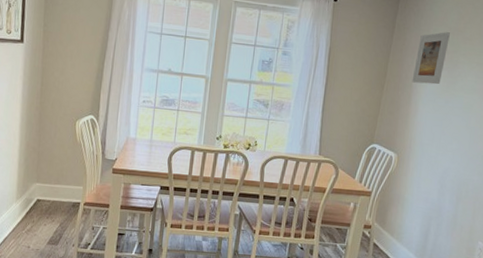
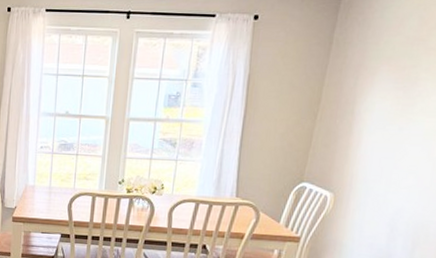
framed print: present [411,32,450,85] -> none [354,43,407,109]

